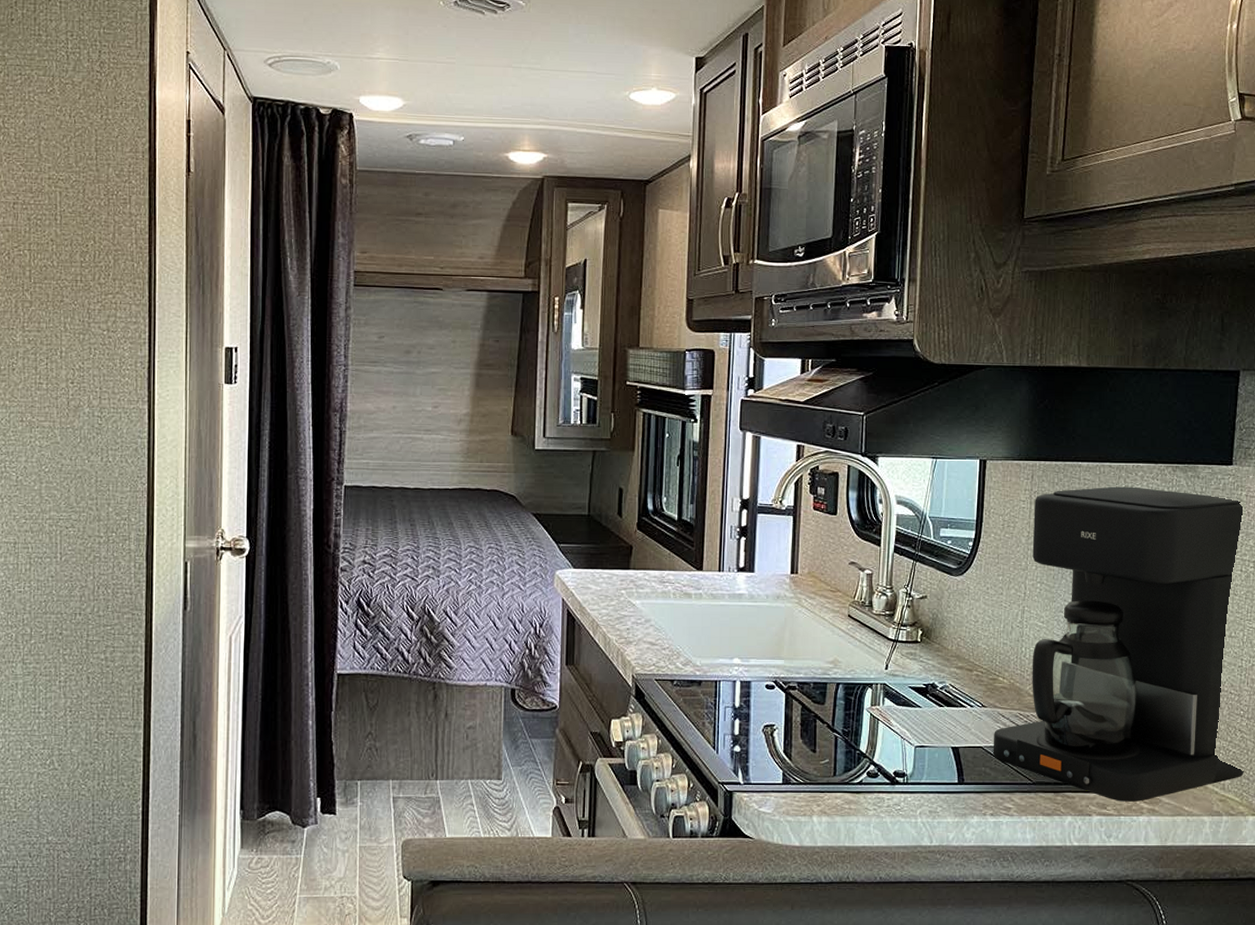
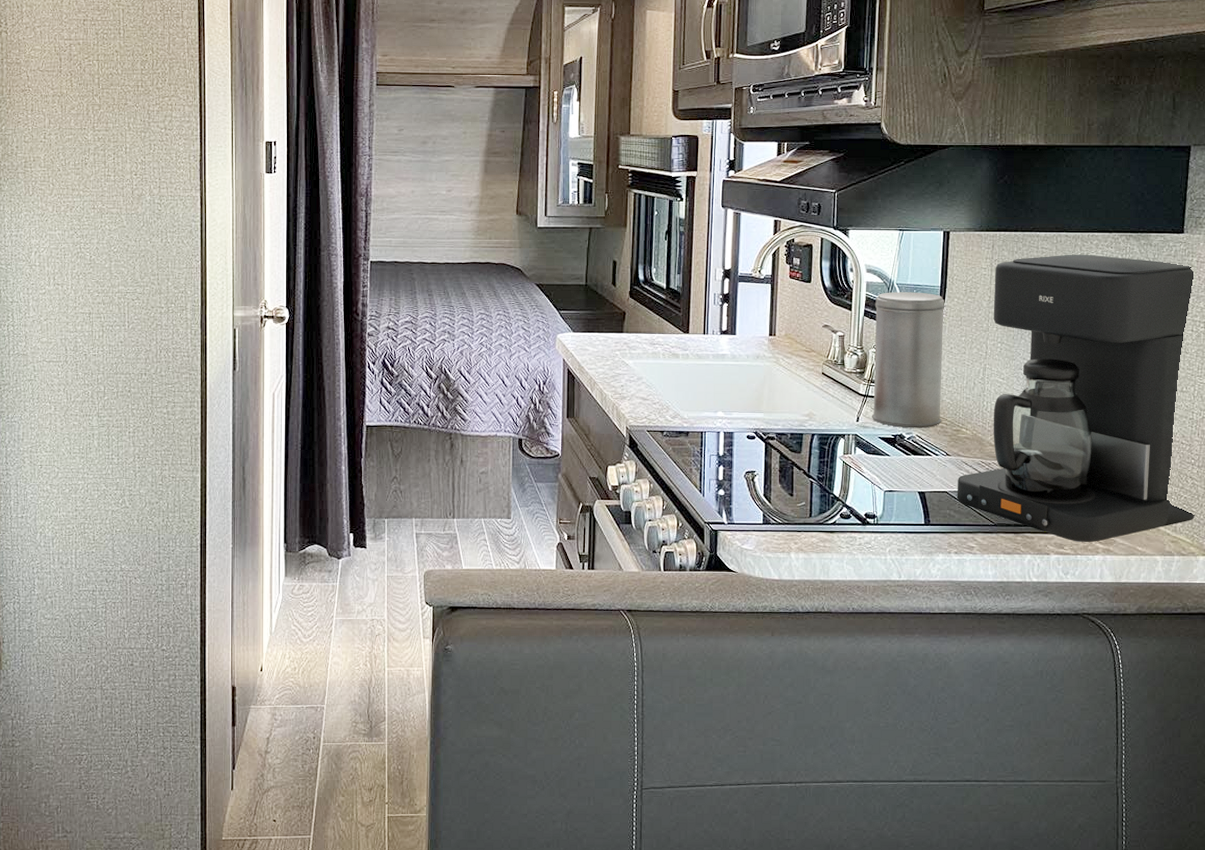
canister: none [901,526,981,677] -> present [871,292,945,428]

